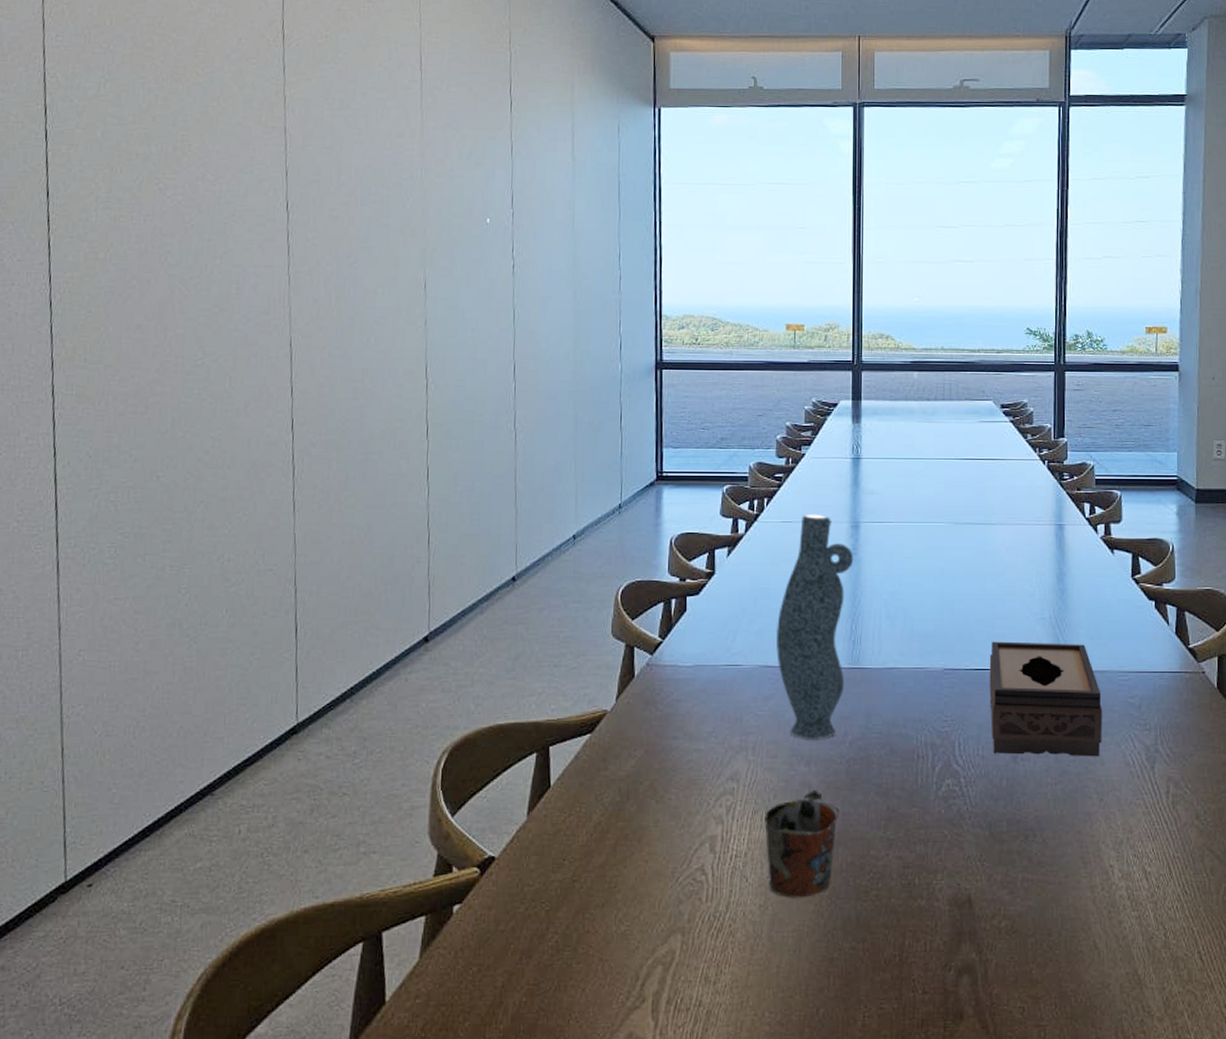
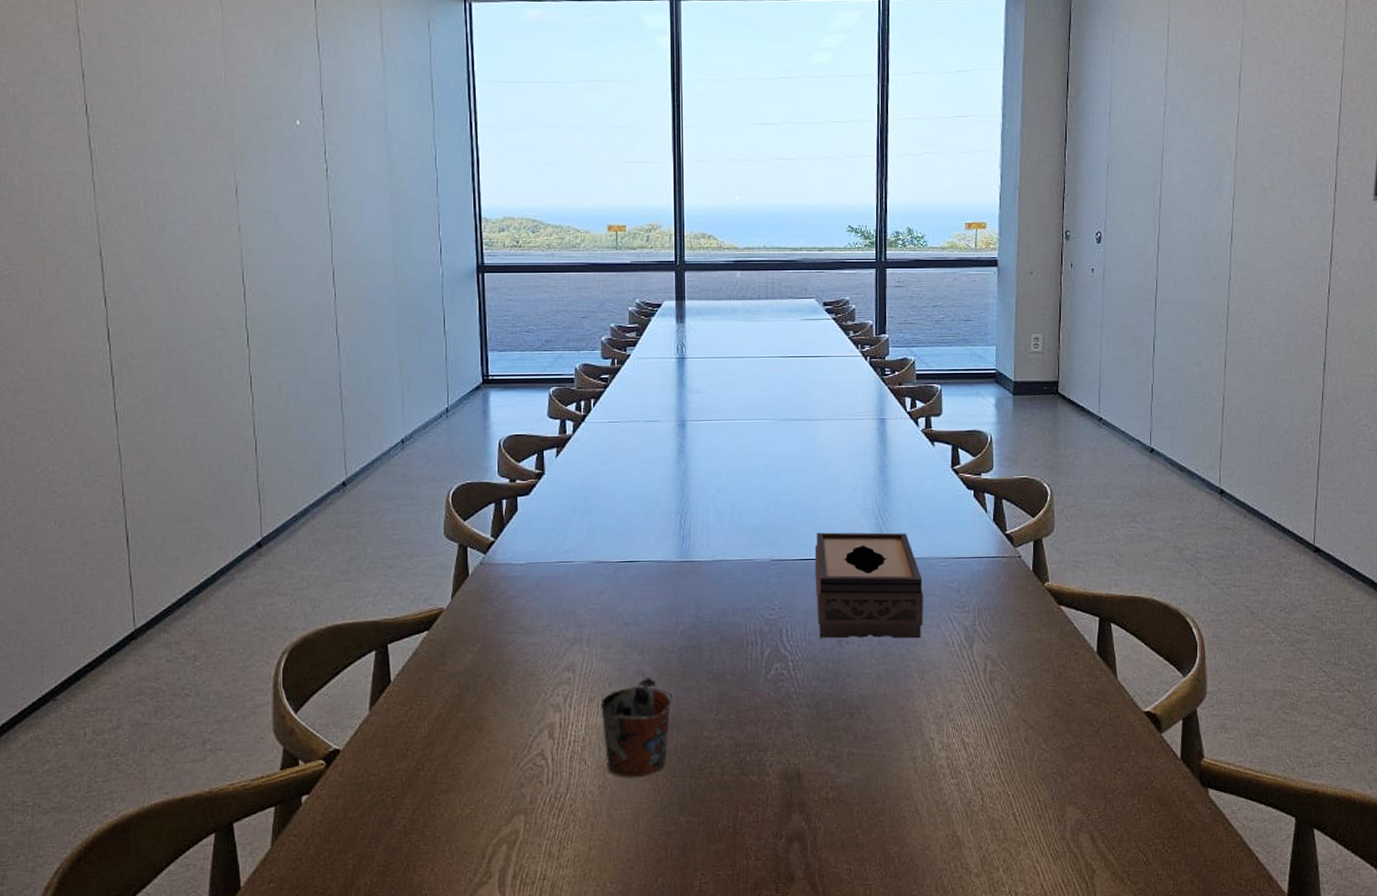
vase: present [776,514,854,741] -> none [606,413,681,631]

